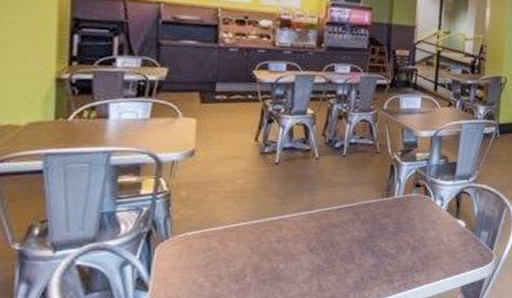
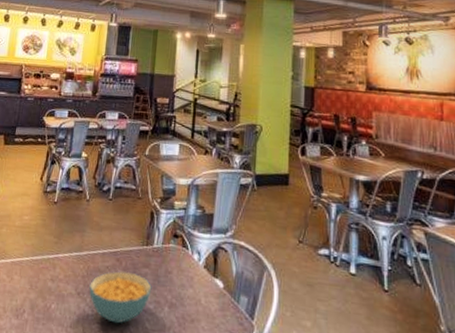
cereal bowl: none [323,223,393,272] -> present [89,270,152,324]

